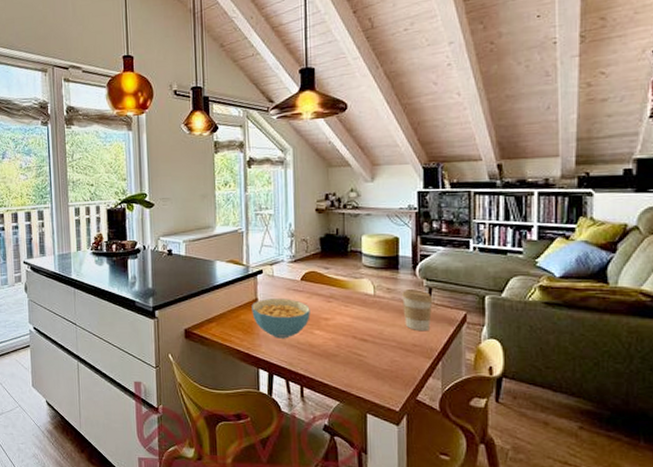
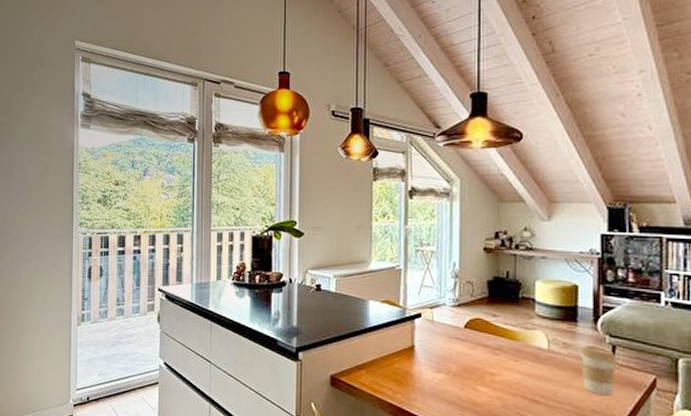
cereal bowl: present [252,299,310,339] -> none [407,346,474,394]

